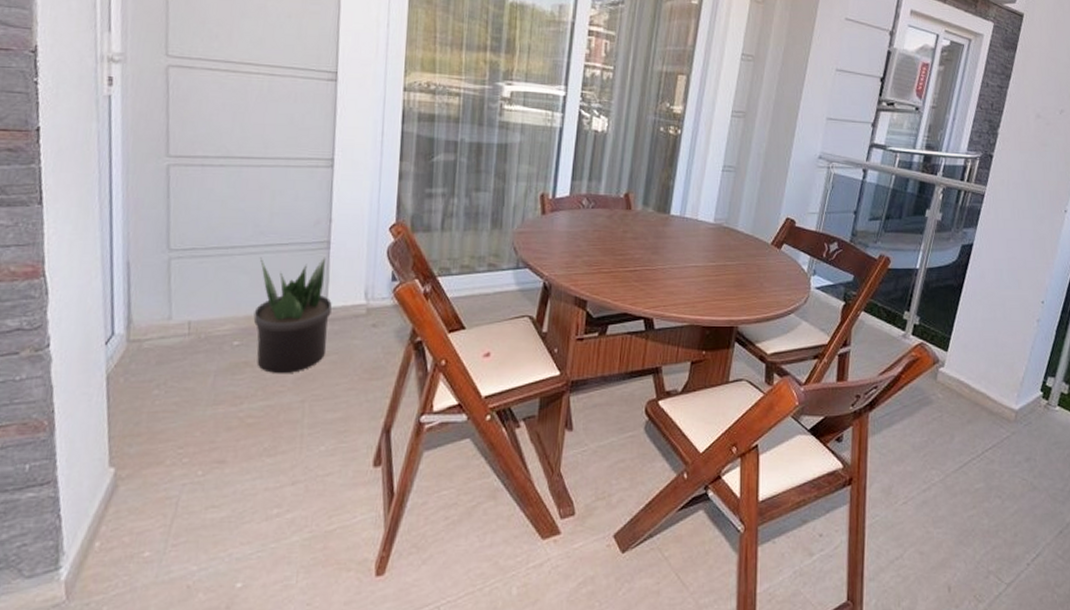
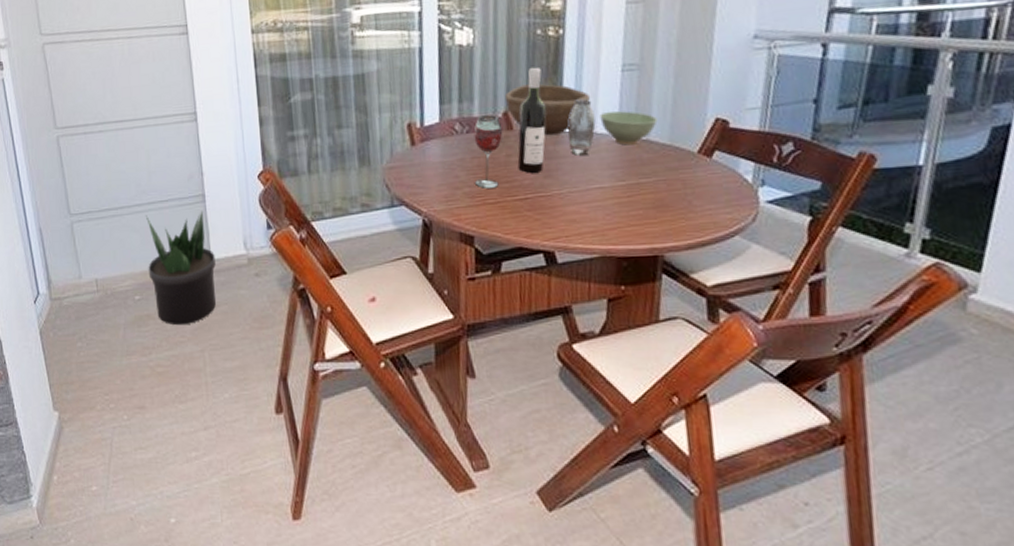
wineglass: none [594,193,623,259] -> present [473,114,503,188]
bowl: none [628,172,697,218] -> present [505,84,591,136]
bottle: none [631,158,661,249] -> present [517,67,547,173]
vase: none [674,190,698,237] -> present [567,99,596,156]
bowl: none [702,204,745,233] -> present [600,111,658,146]

